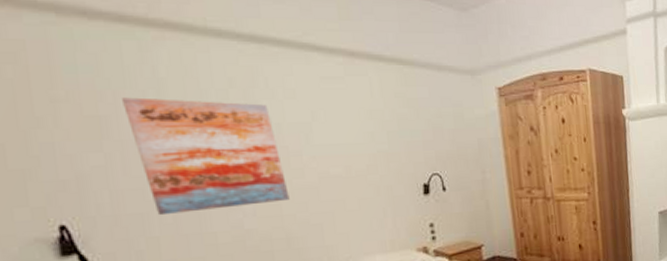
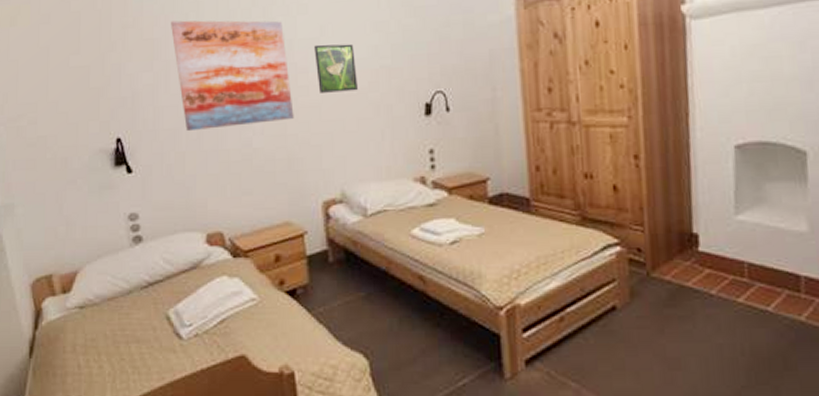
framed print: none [306,129,356,175] -> present [314,43,358,93]

